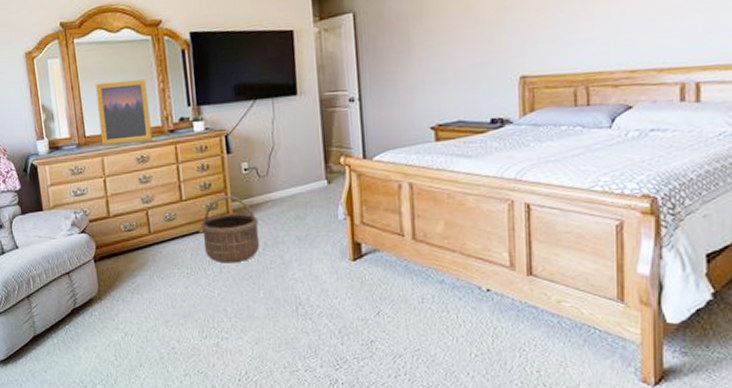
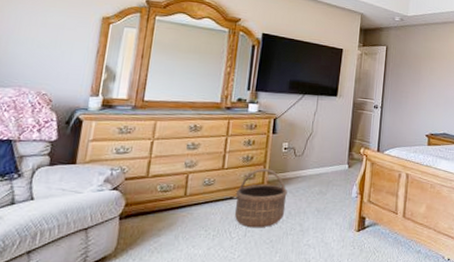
picture frame: present [95,78,153,147] -> none [158,57,216,114]

